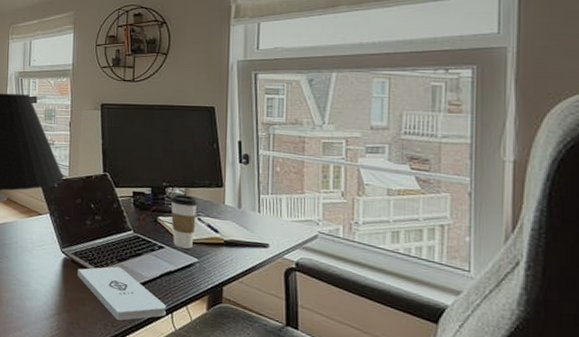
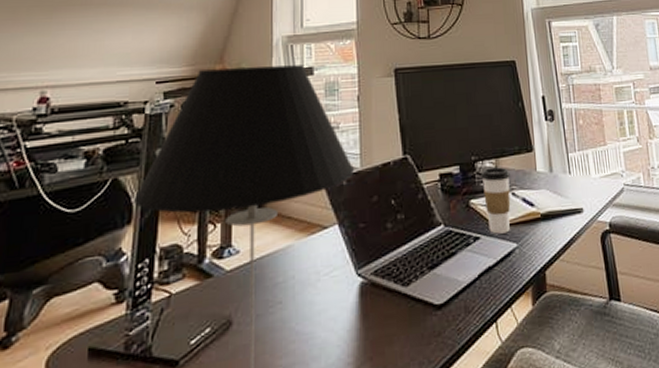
notepad: present [78,266,166,321] -> none [380,277,489,352]

